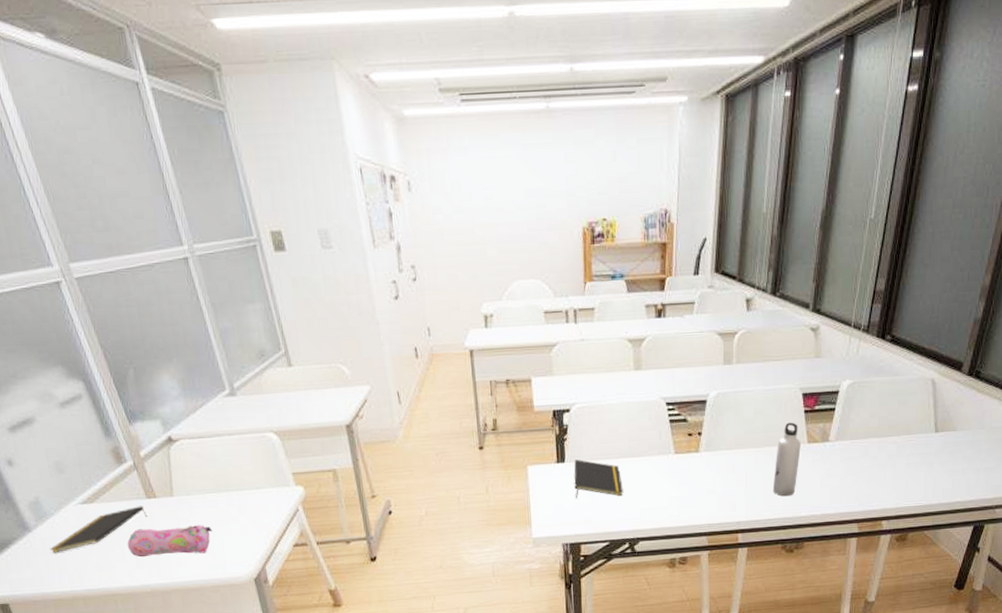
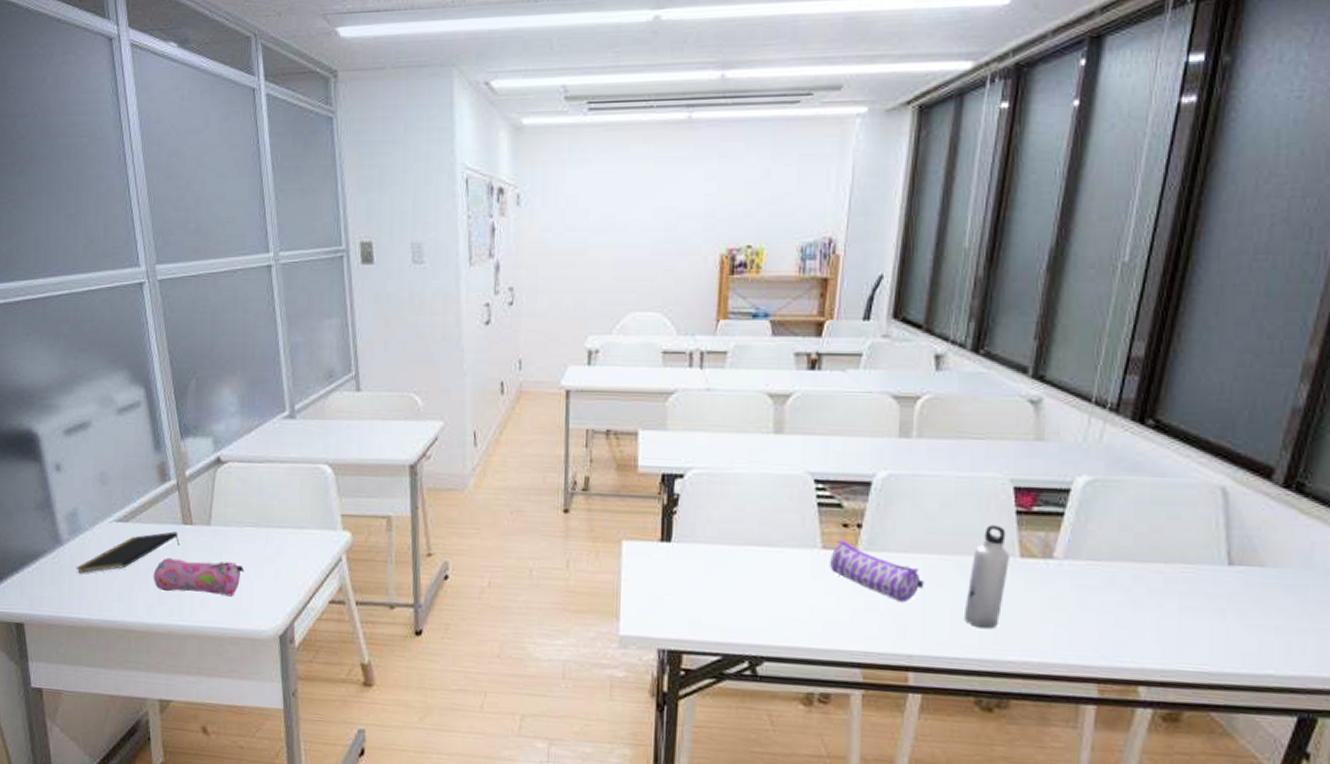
notepad: present [574,459,623,498] -> none [681,540,746,597]
pencil case: none [681,445,746,486] -> present [830,540,924,603]

